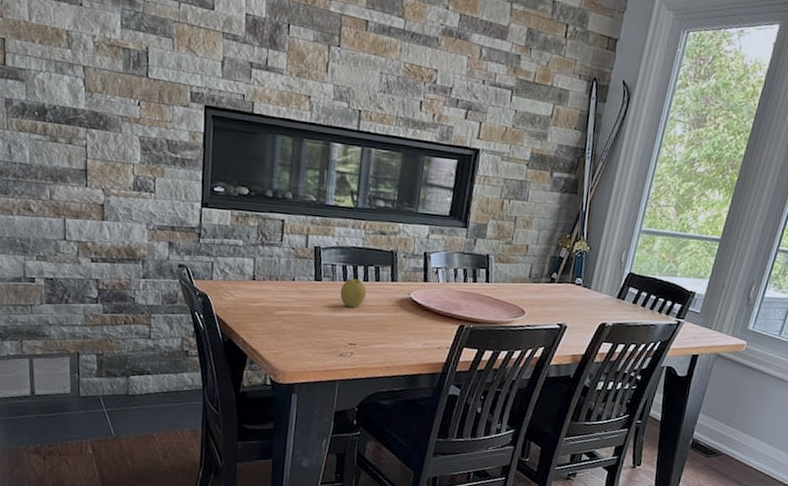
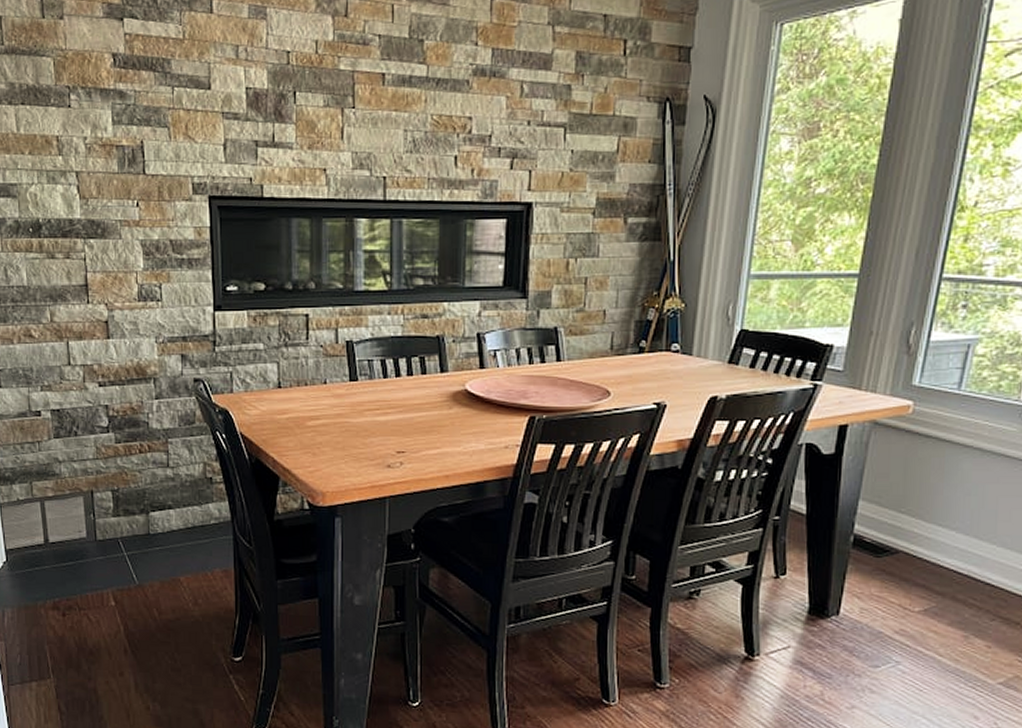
fruit: present [340,279,366,308] -> none [381,374,411,408]

